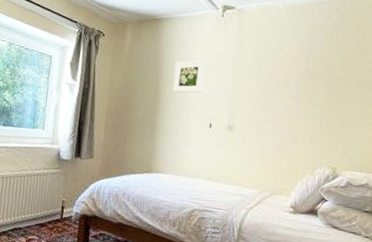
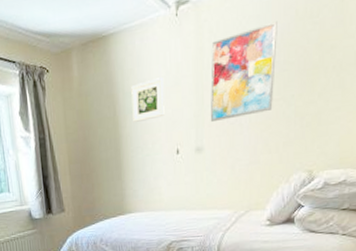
wall art: none [243,37,308,108] -> present [210,21,277,123]

